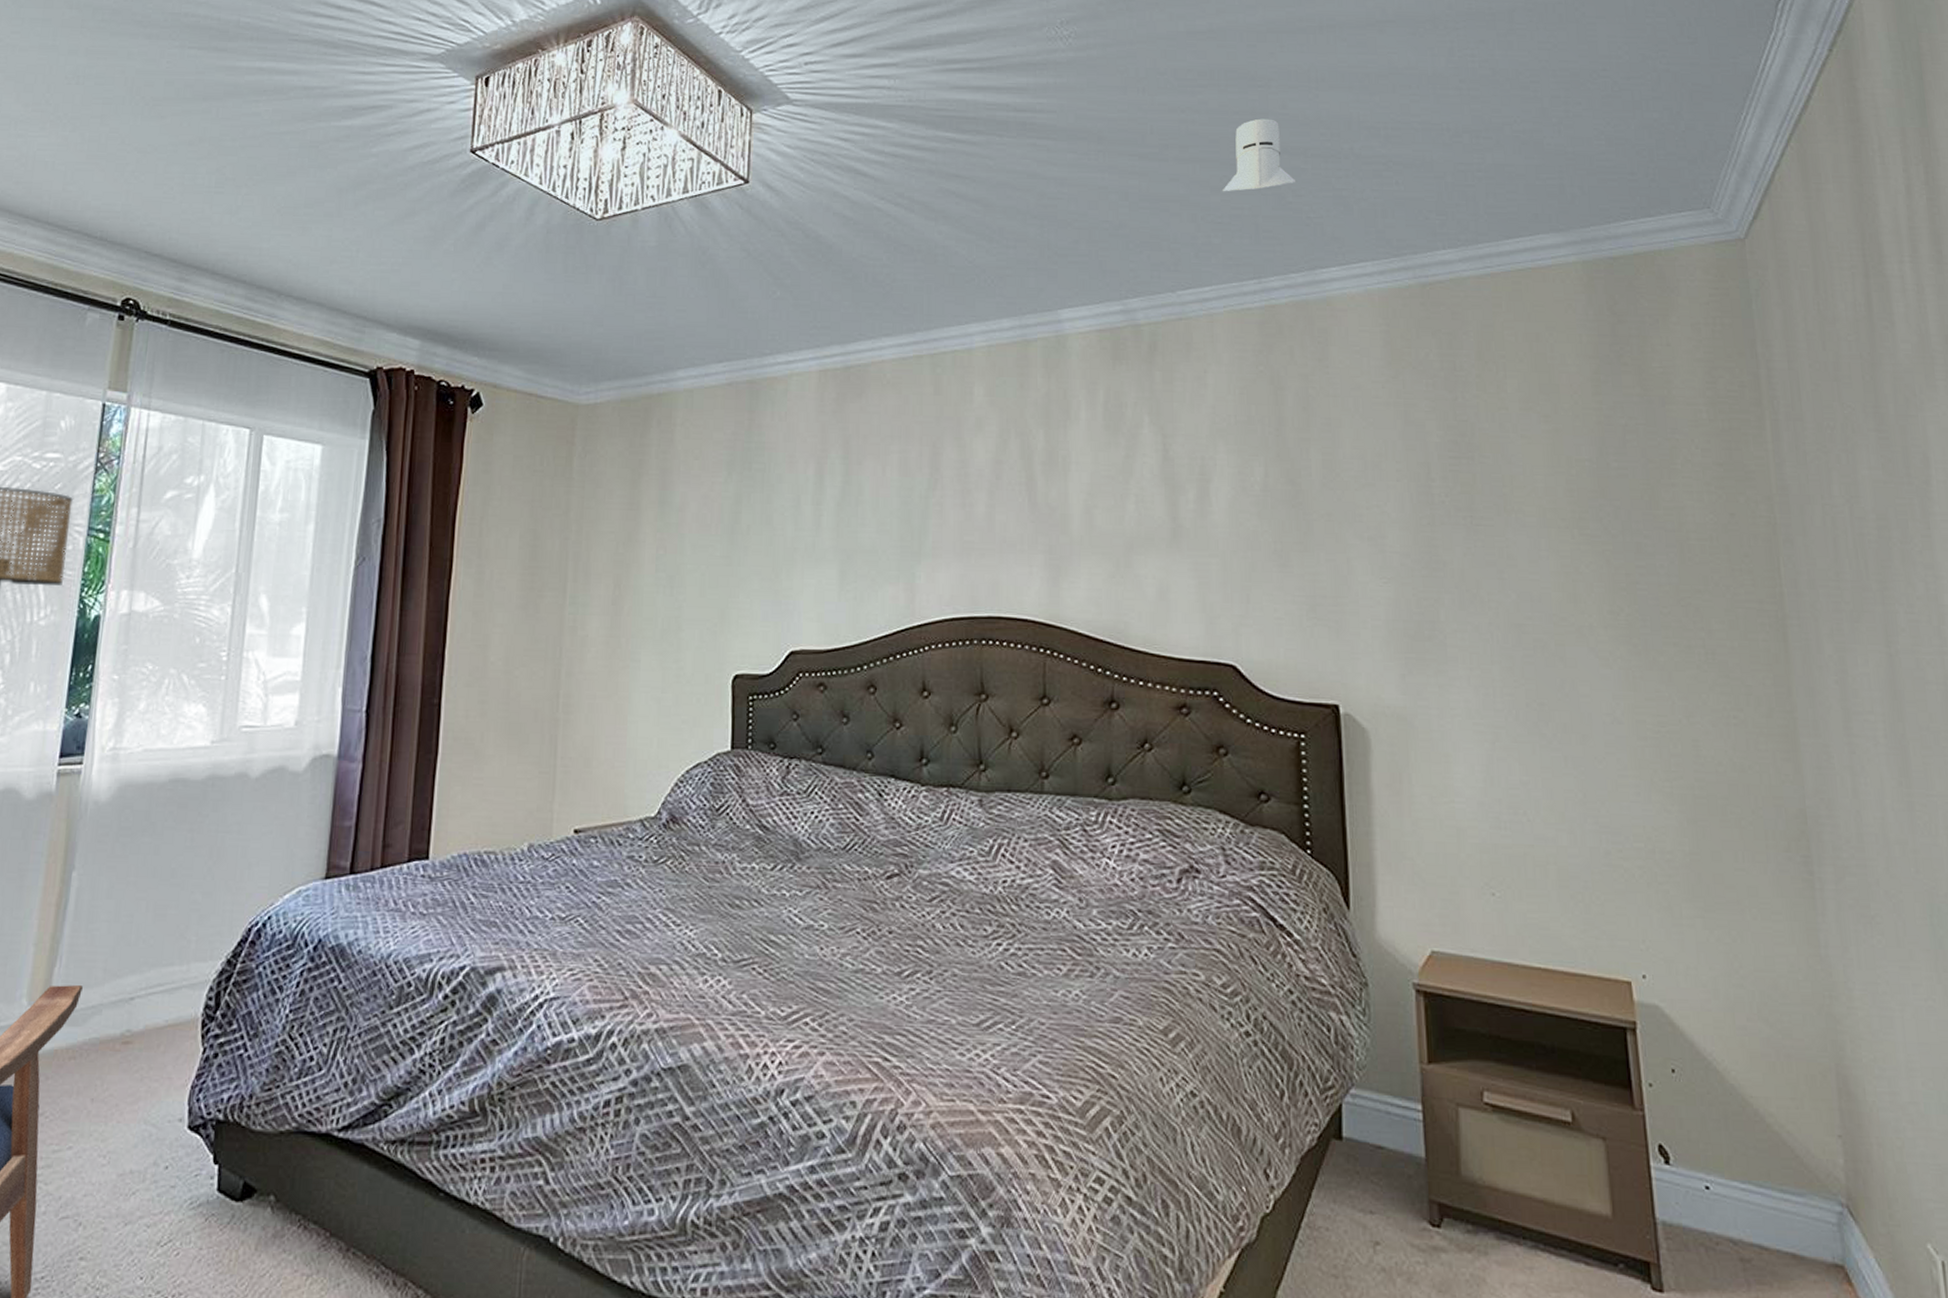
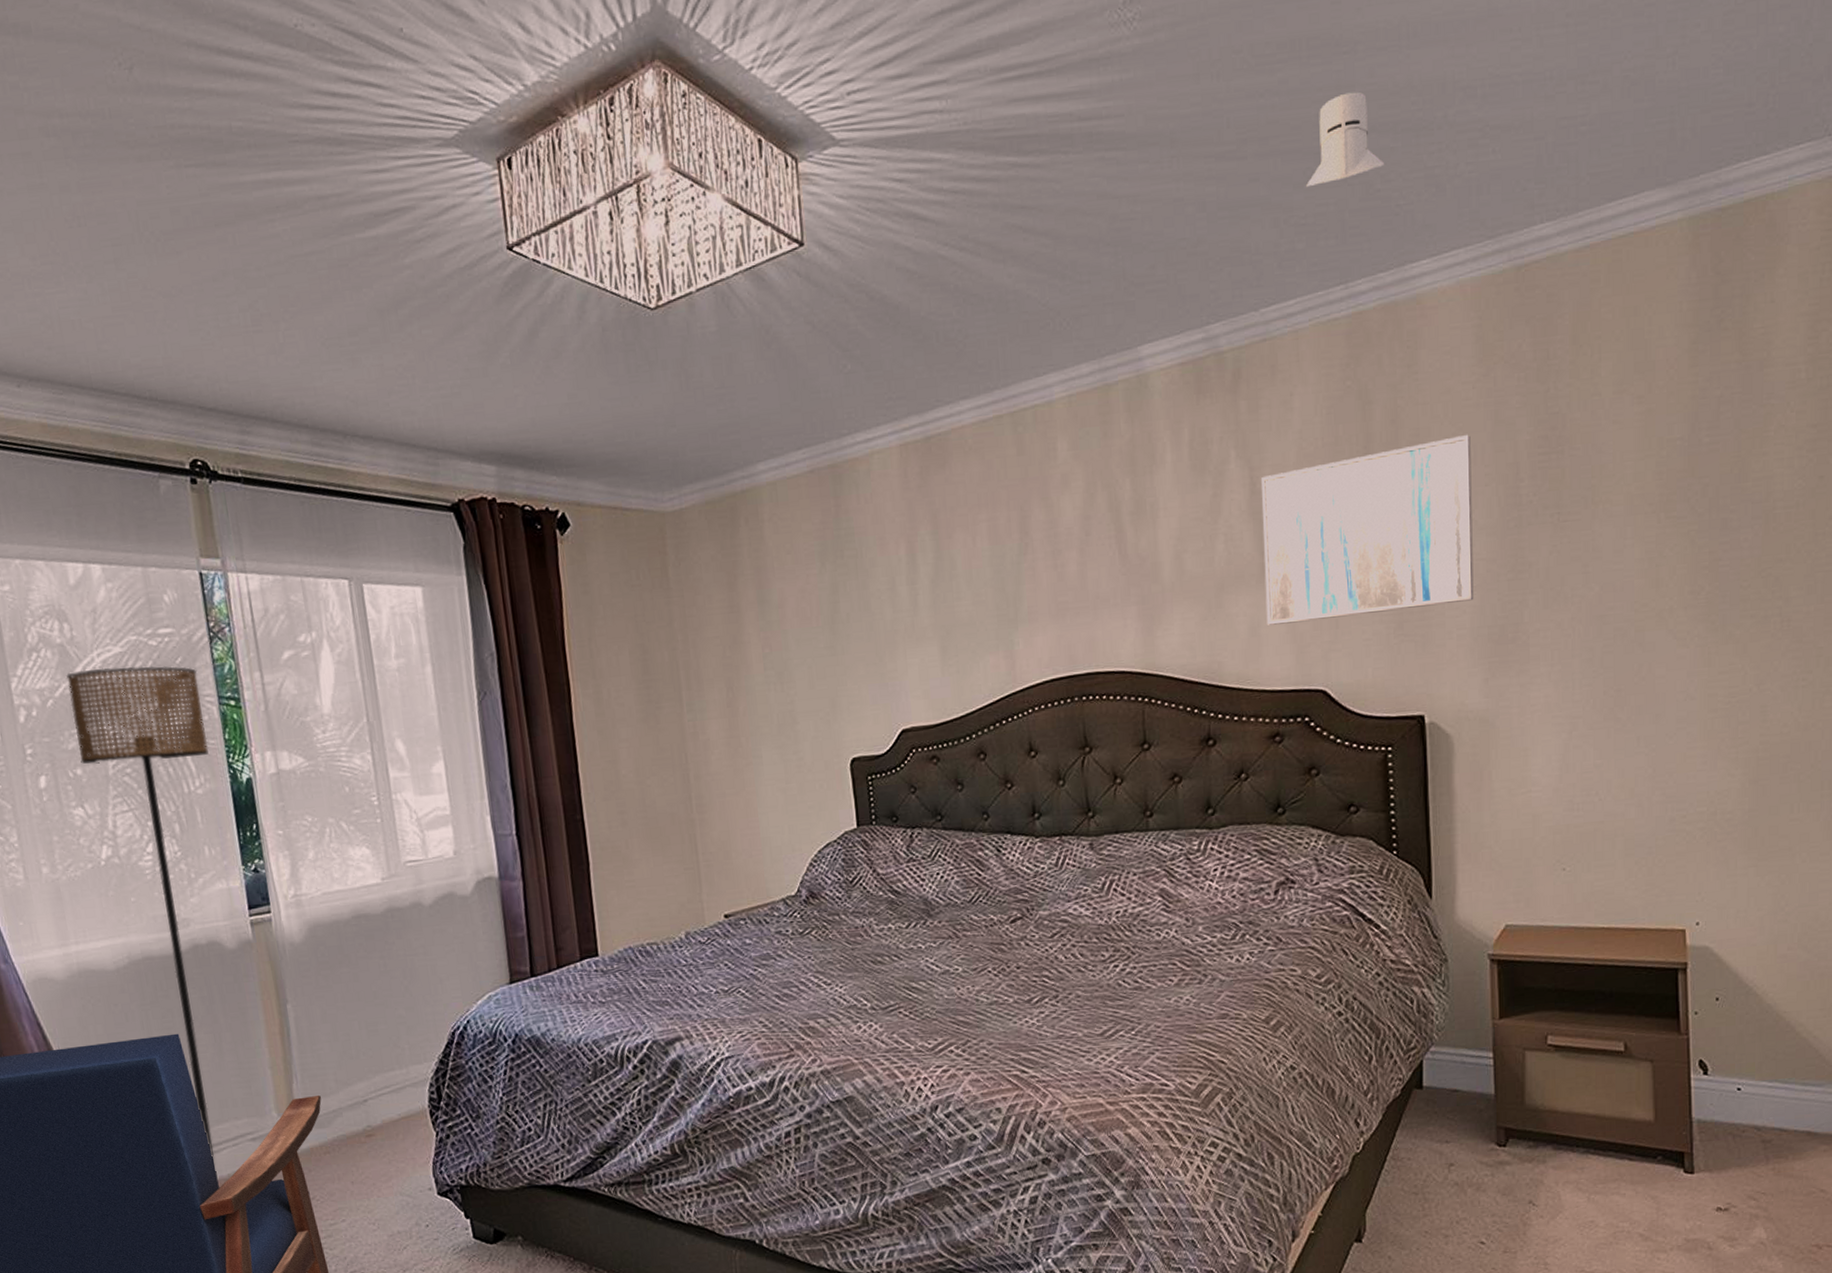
wall art: none [1174,429,1388,593] -> present [1261,434,1474,625]

